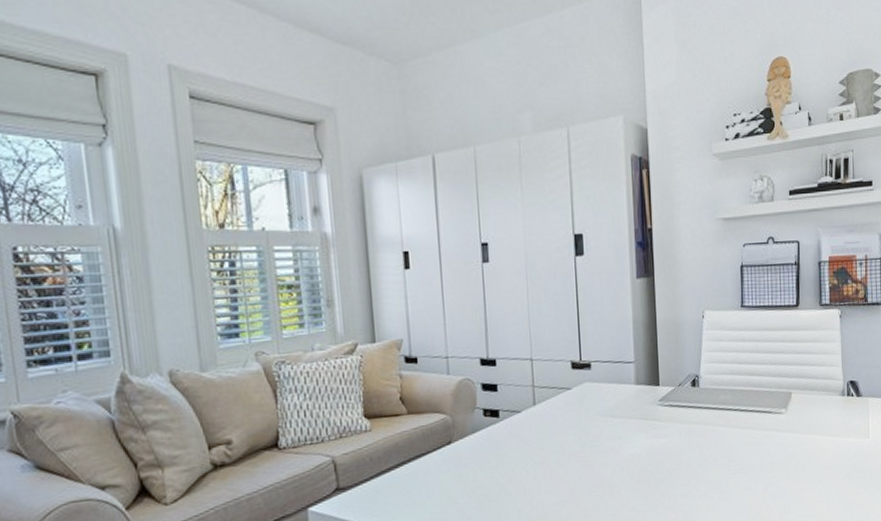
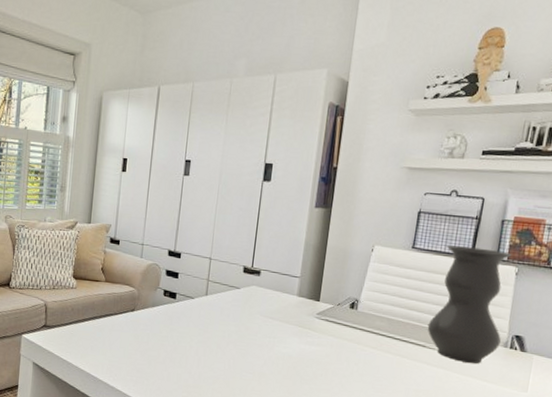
vase: none [769,295,838,421] -> present [427,245,512,364]

